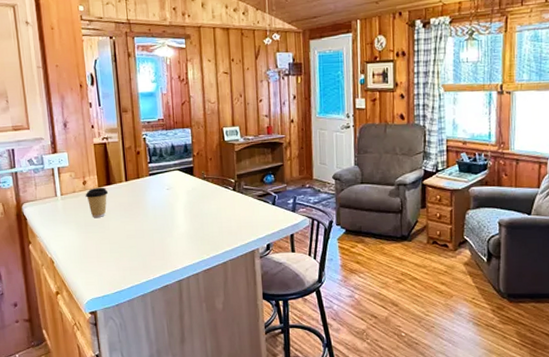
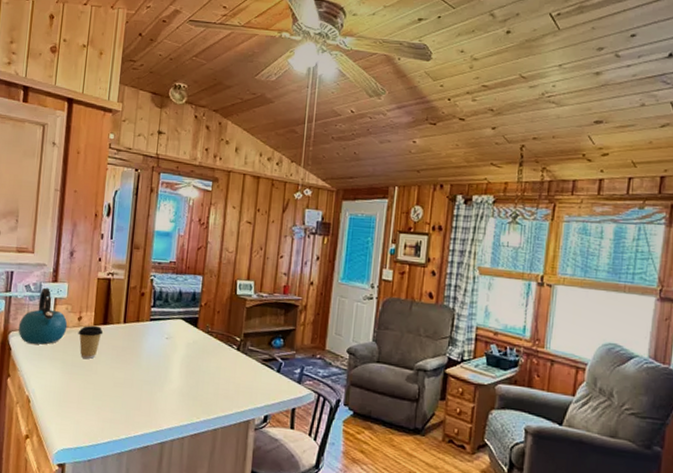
kettle: none [29,159,75,212] -> present [18,287,68,345]

